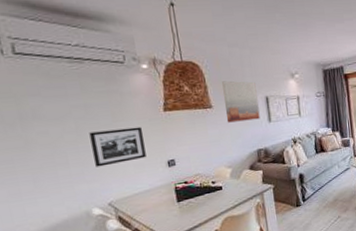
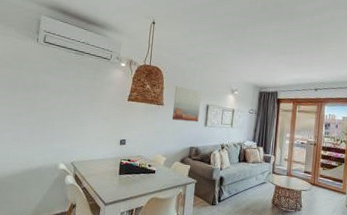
picture frame: present [89,127,147,167] -> none [71,106,109,134]

